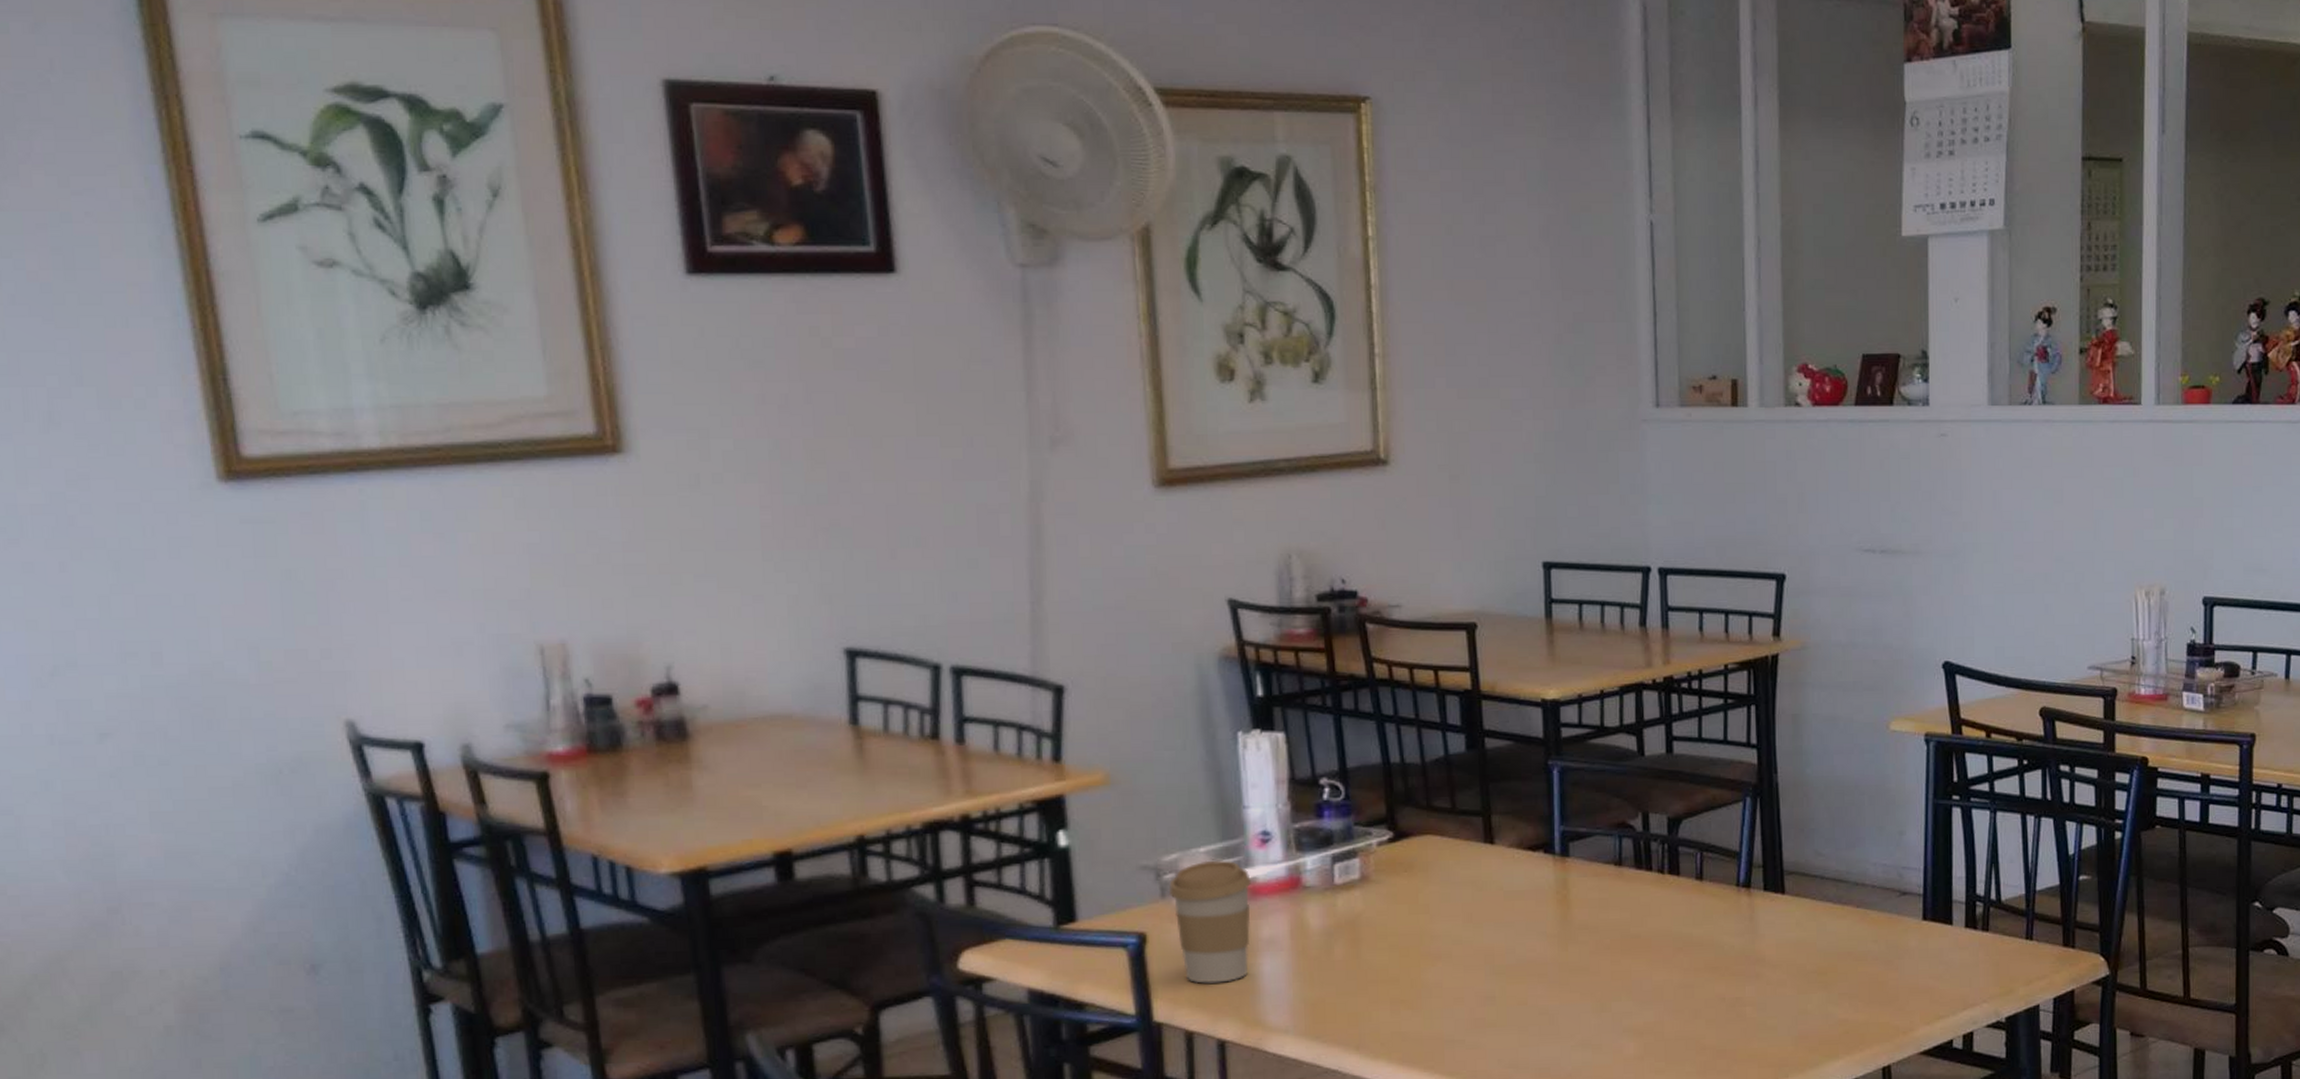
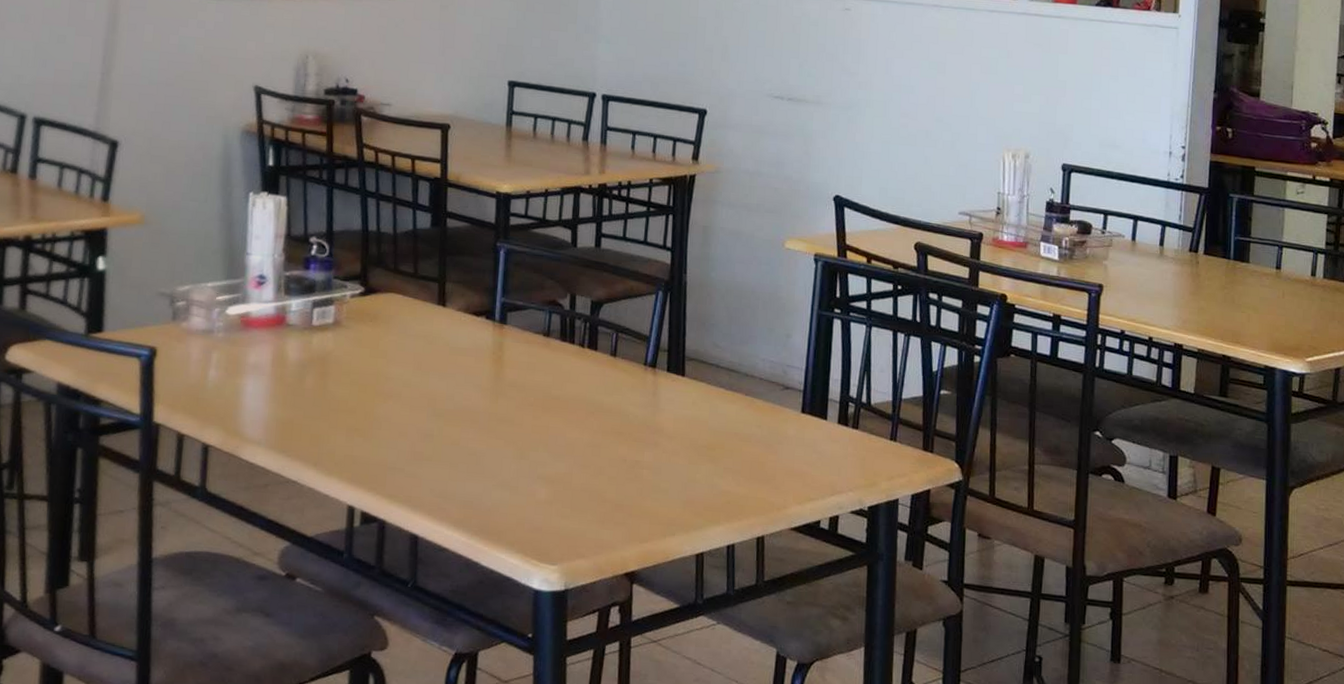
coffee cup: present [1168,860,1251,984] -> none [178,294,246,396]

